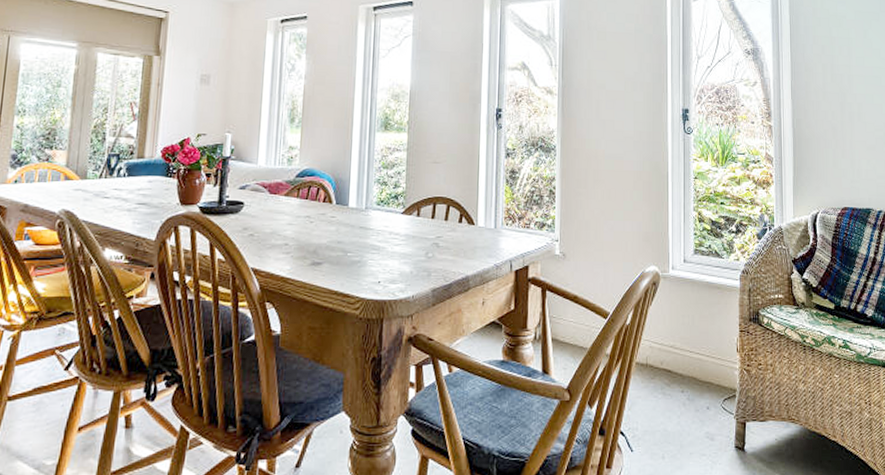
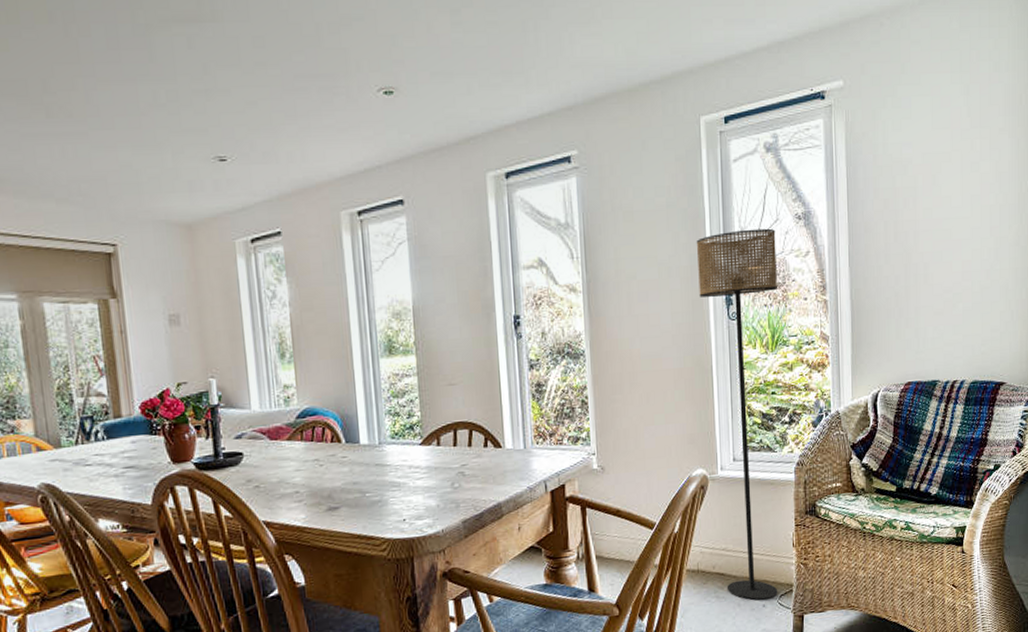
floor lamp: none [658,57,728,402] -> present [696,228,778,601]

